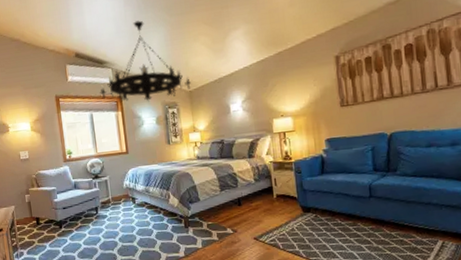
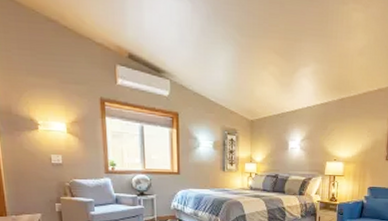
chandelier: present [100,20,191,103] -> none [154,32,254,124]

